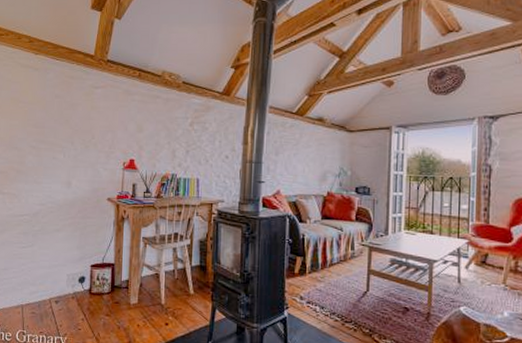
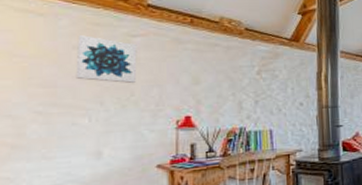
wall art: none [56,86,98,129] -> present [75,35,137,84]

